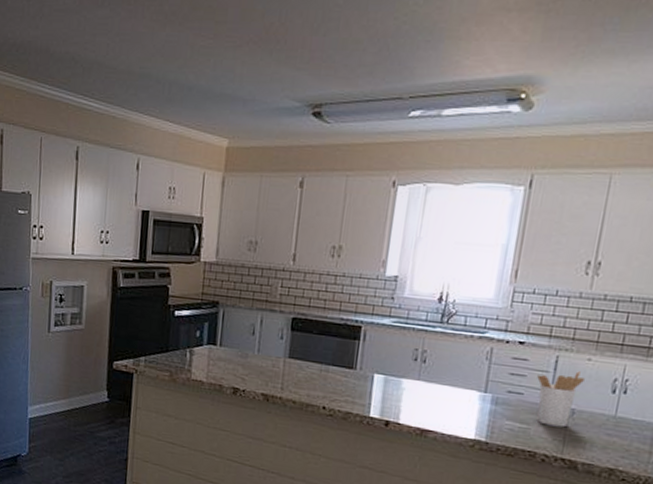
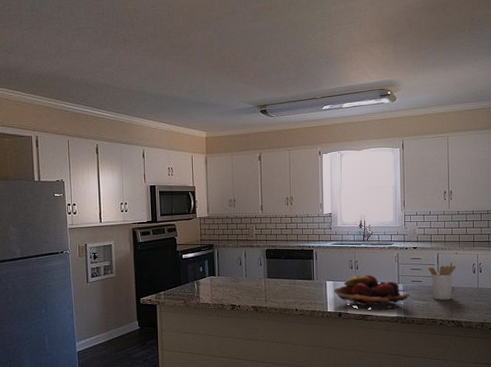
fruit basket: none [383,371,501,428] -> present [334,274,410,310]

